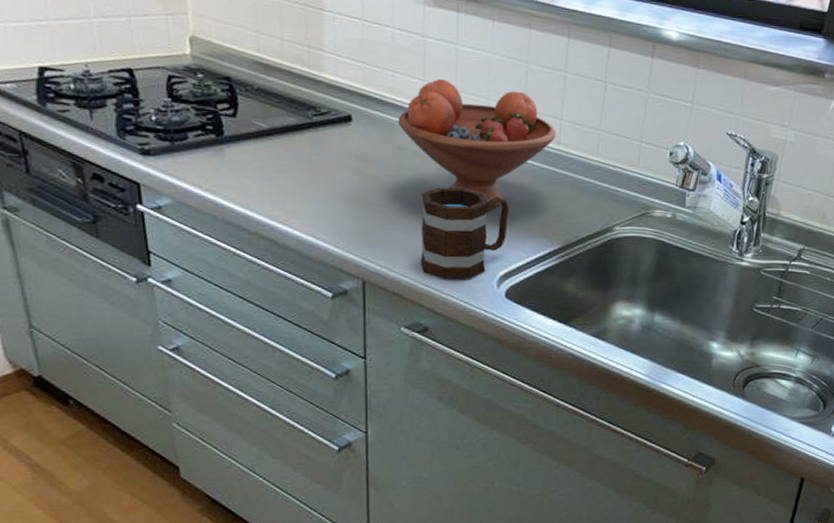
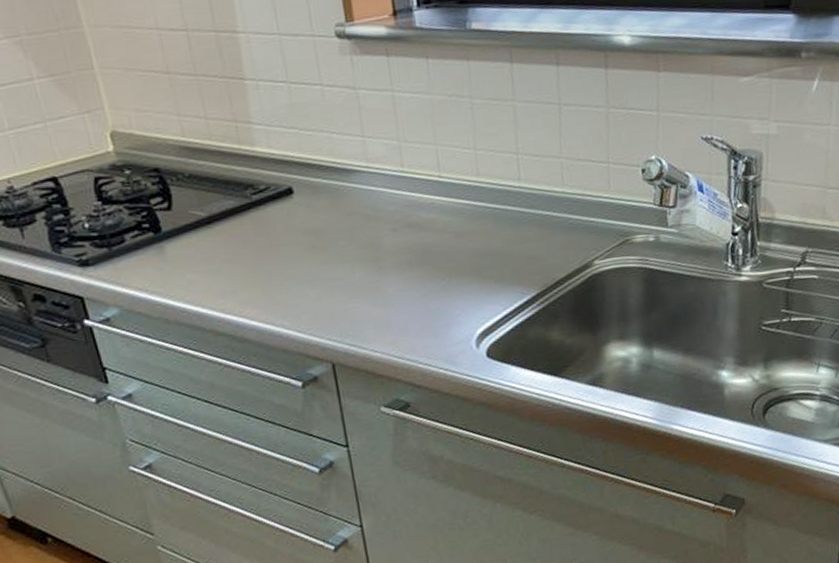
fruit bowl: present [398,79,557,208] -> none [342,130,515,262]
mug: present [420,187,509,280] -> none [379,246,478,348]

